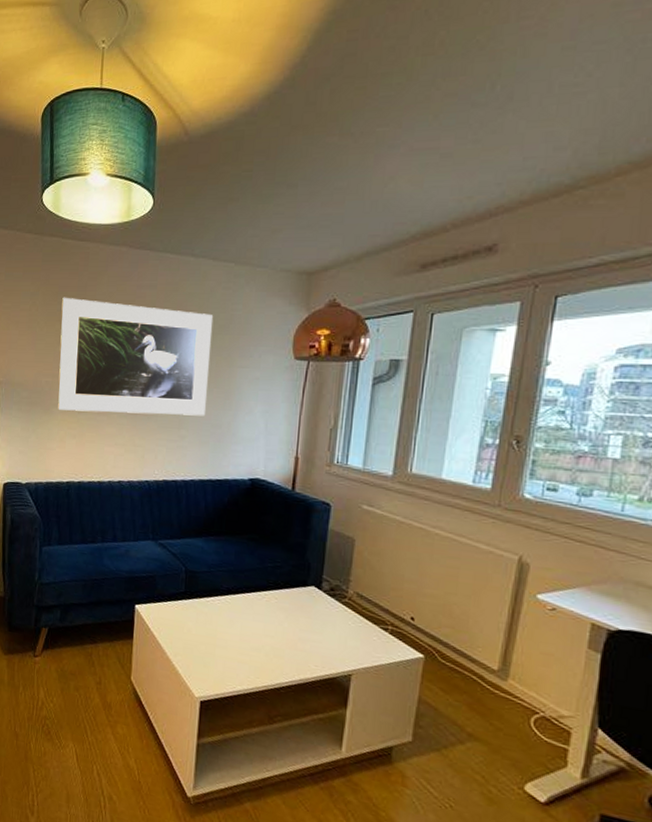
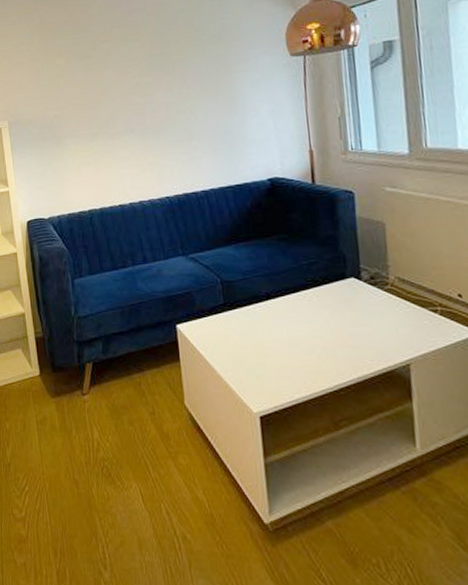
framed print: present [58,297,214,416] -> none [58,26,213,141]

